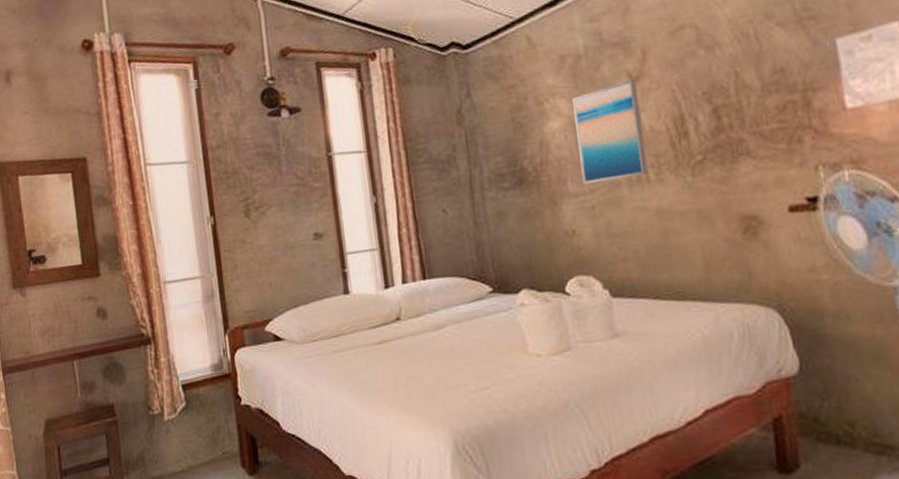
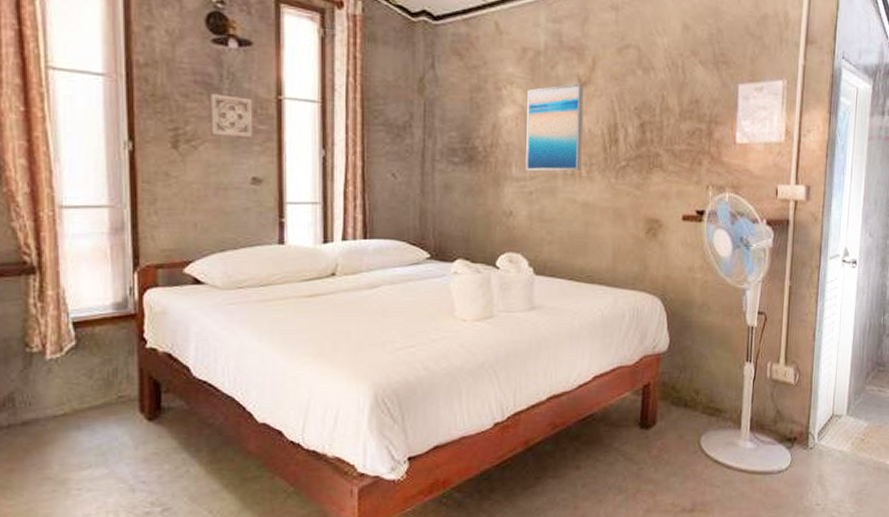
wall ornament: none [270,160,311,200] -> present [209,94,253,139]

